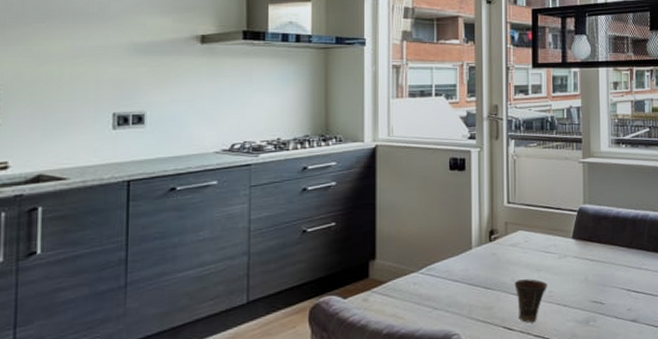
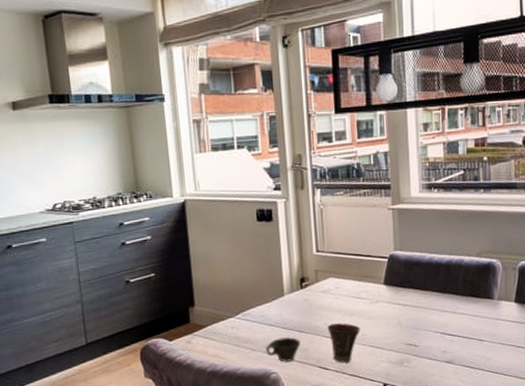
cup: none [449,293,486,322] -> present [266,336,301,362]

